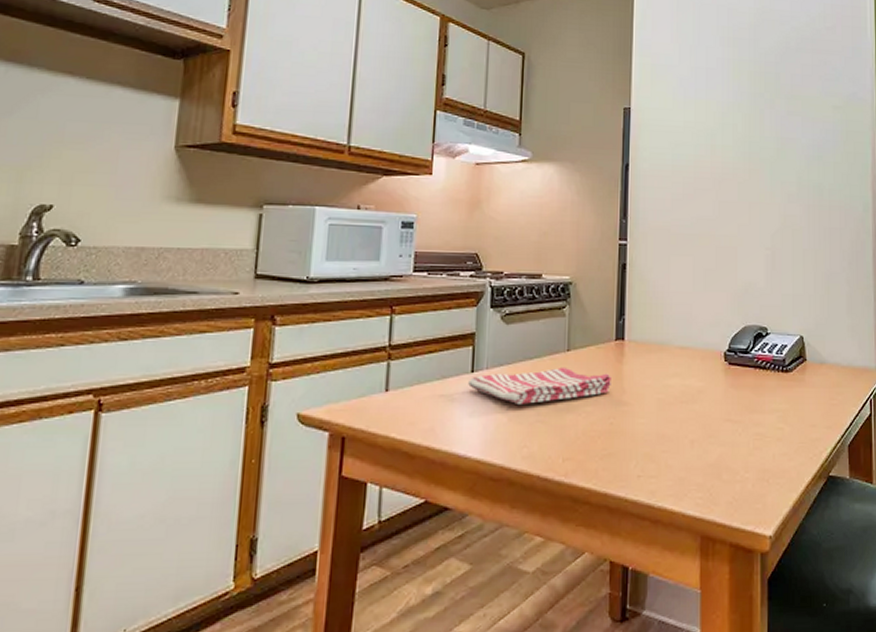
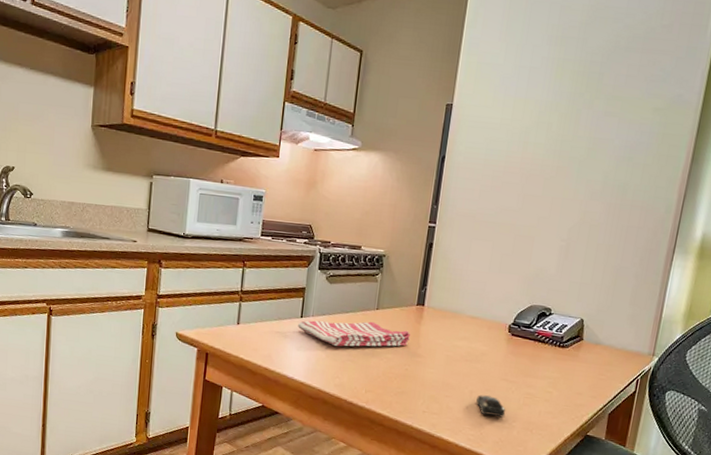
computer mouse: none [700,443,736,469] -> present [476,395,506,418]

